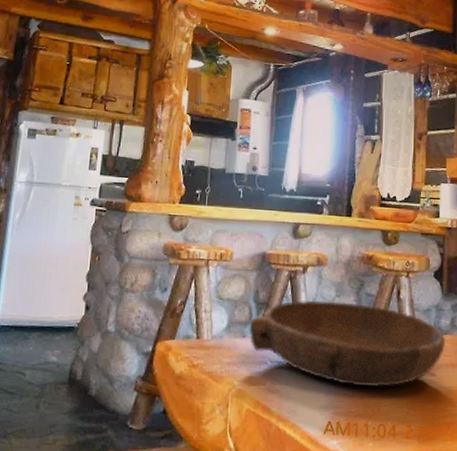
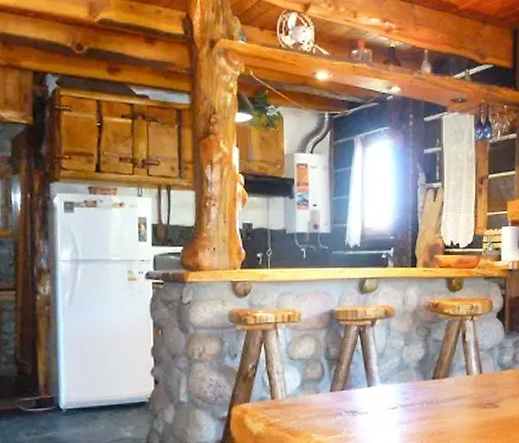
bowl: present [249,300,445,388] -> none [322,350,507,426]

